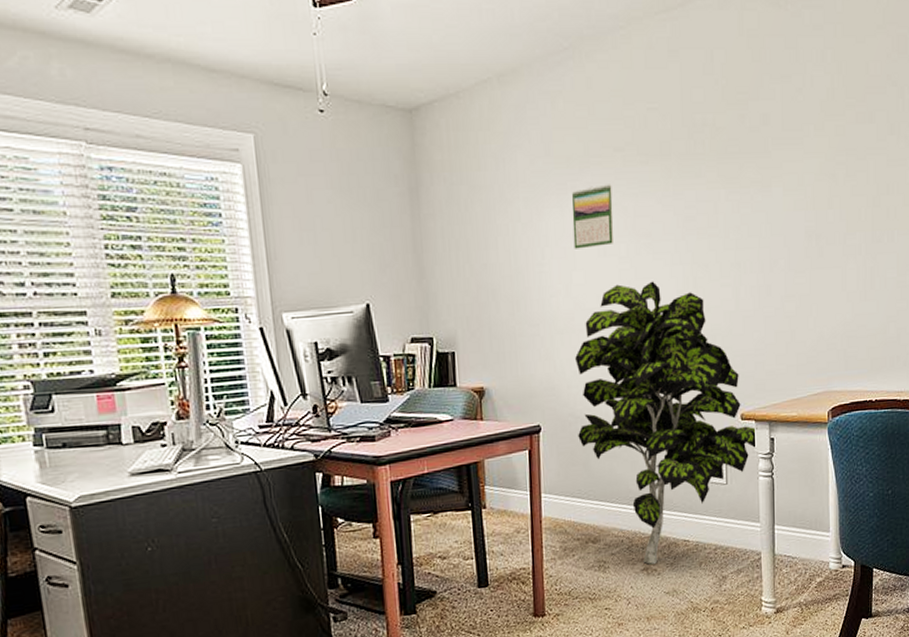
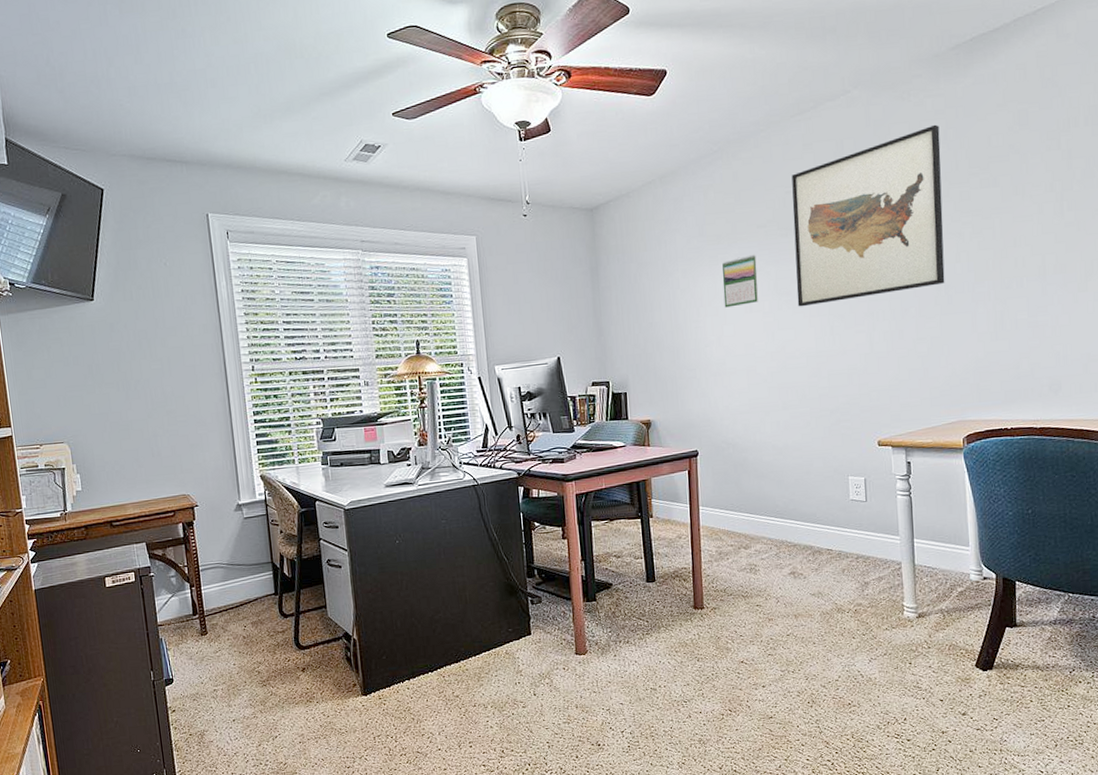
indoor plant: present [575,281,757,565] -> none [727,330,894,569]
wall art: none [654,42,817,253] -> present [791,124,945,307]

